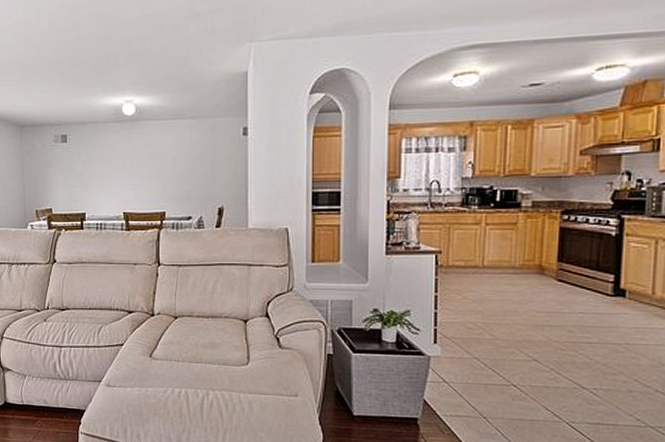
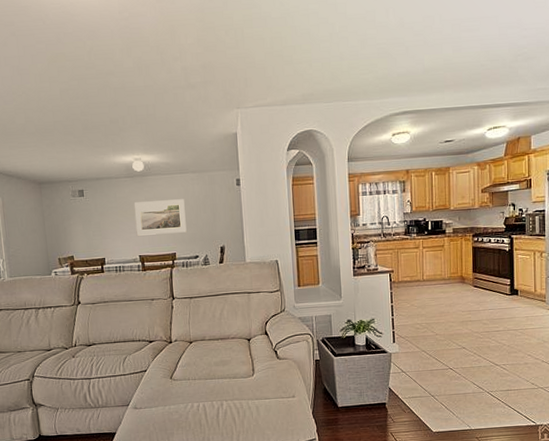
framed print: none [121,149,180,190] -> present [135,199,187,236]

